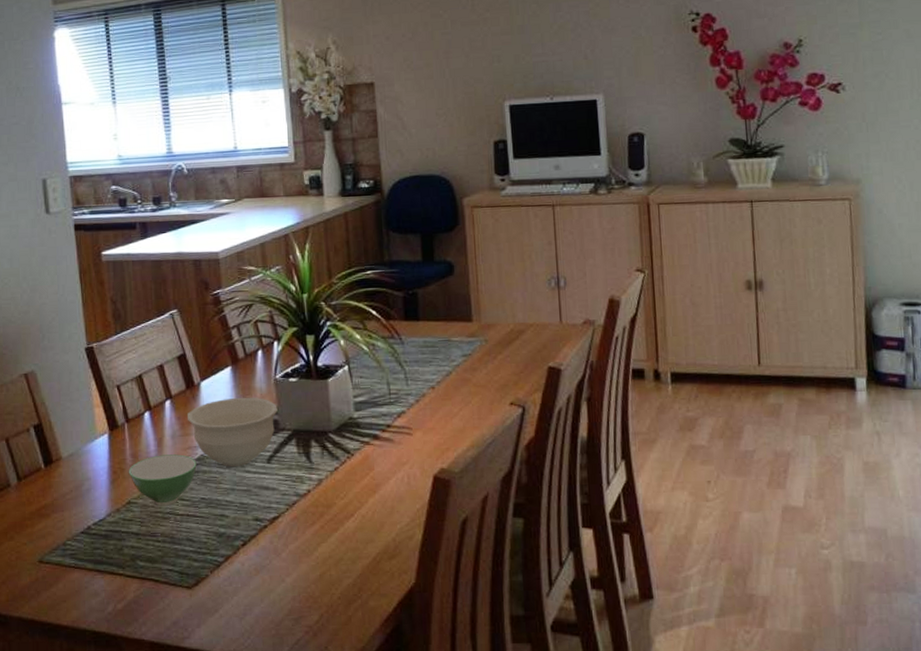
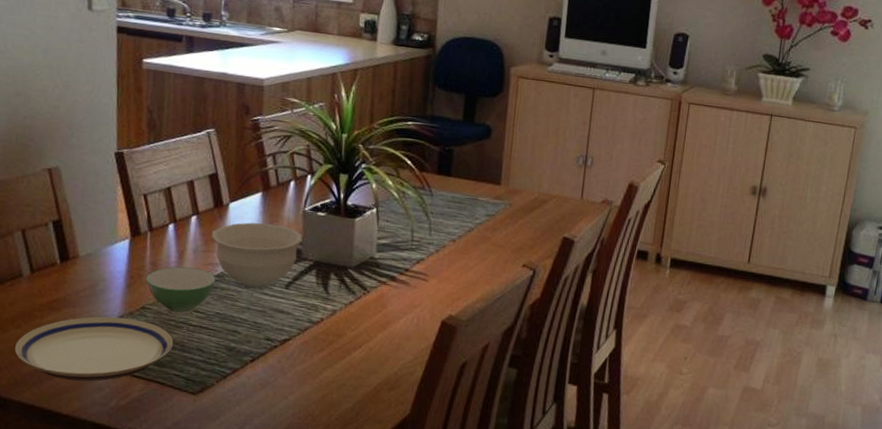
plate: none [10,516,163,588] -> present [15,316,174,382]

